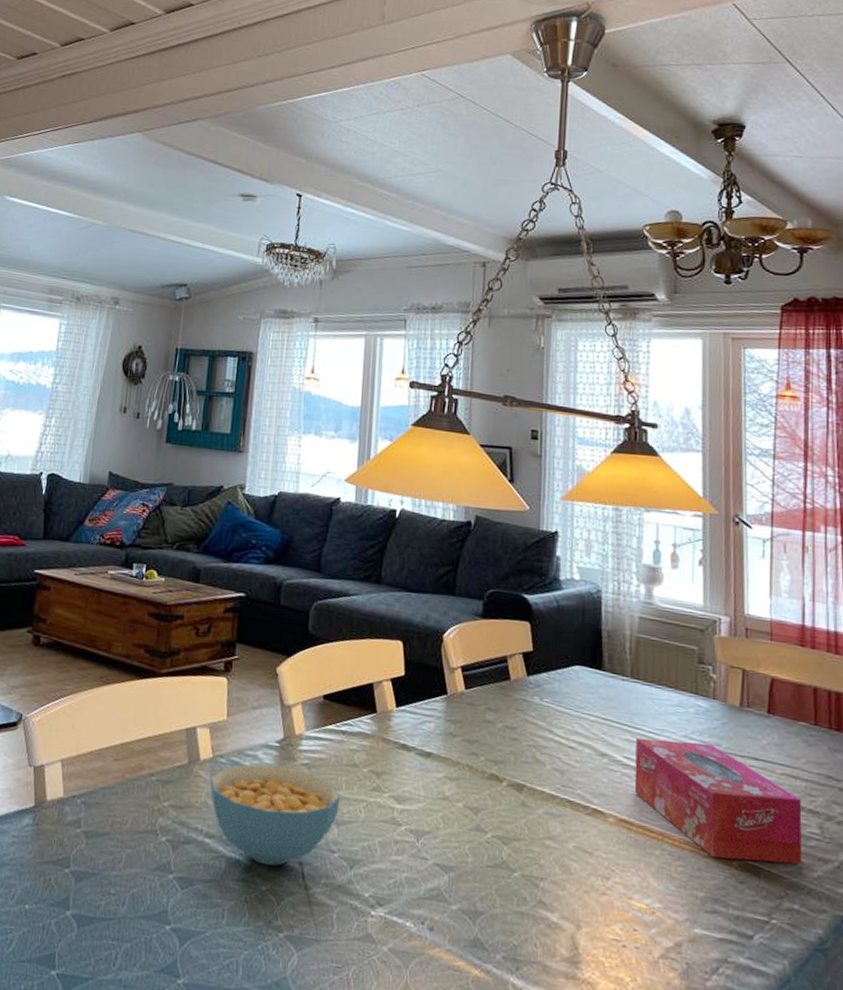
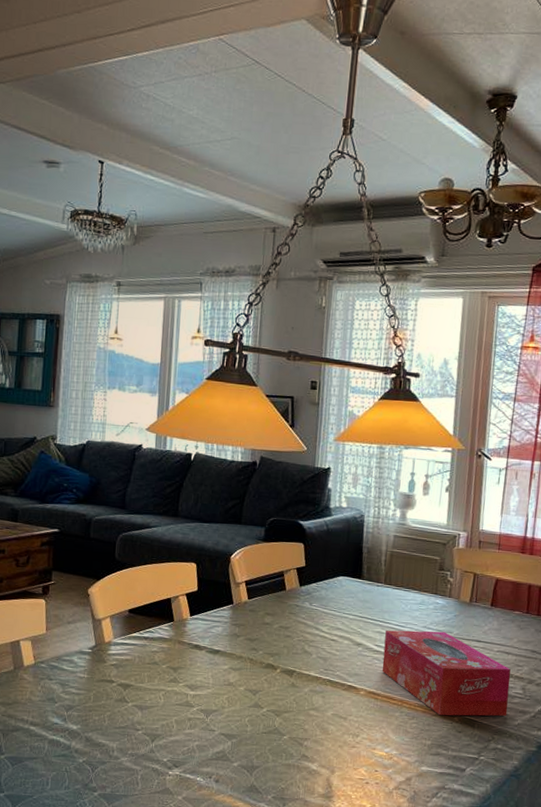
cereal bowl: present [210,763,340,866] -> none [33,666,143,743]

